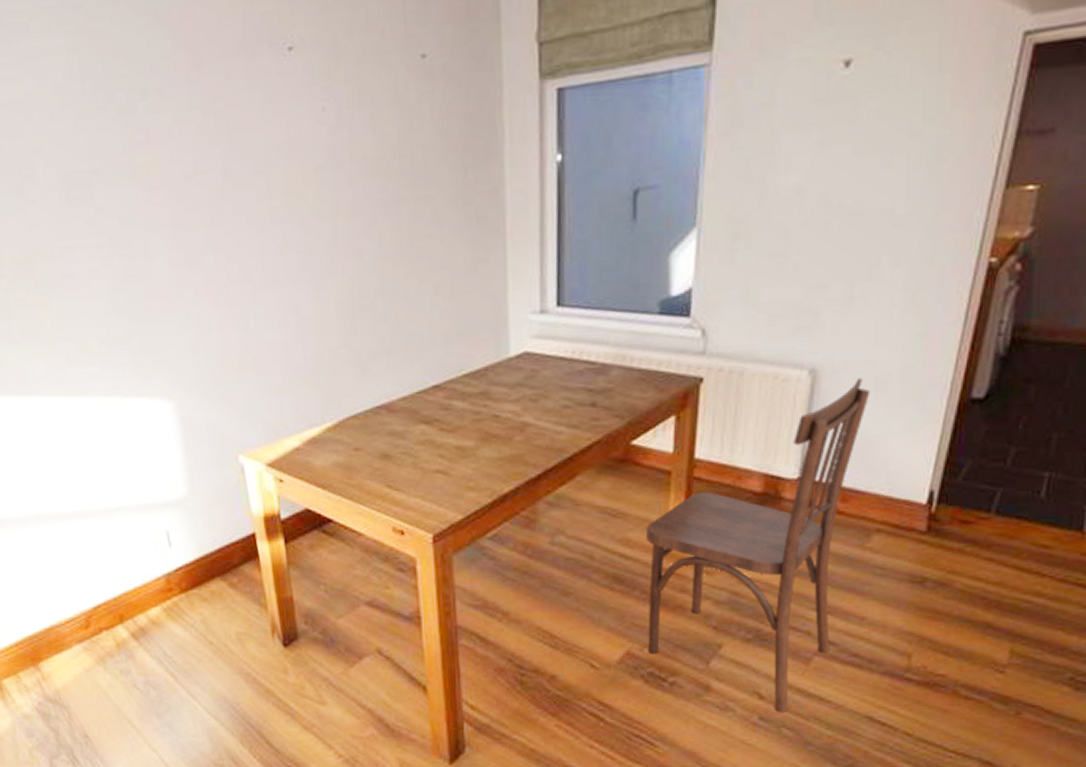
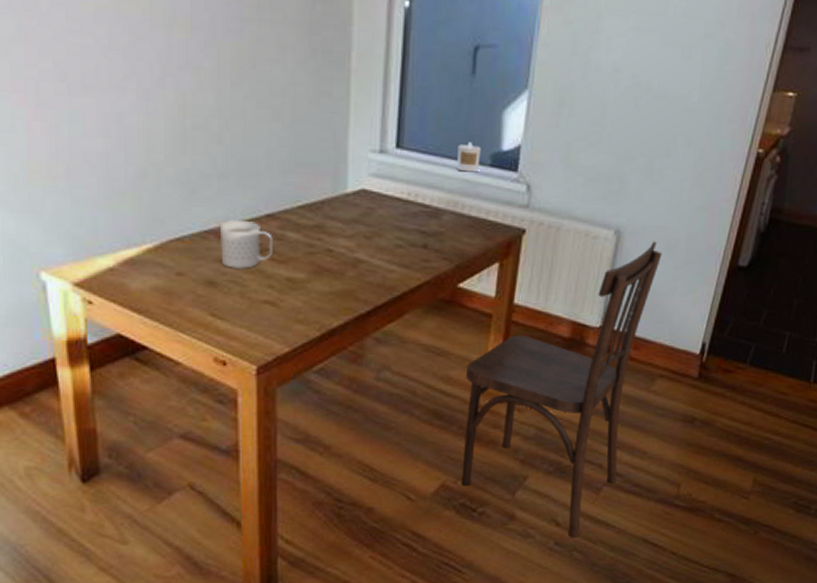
mug: none [390,394,441,441] -> present [219,221,273,269]
candle: none [622,291,648,323] -> present [457,142,481,172]

